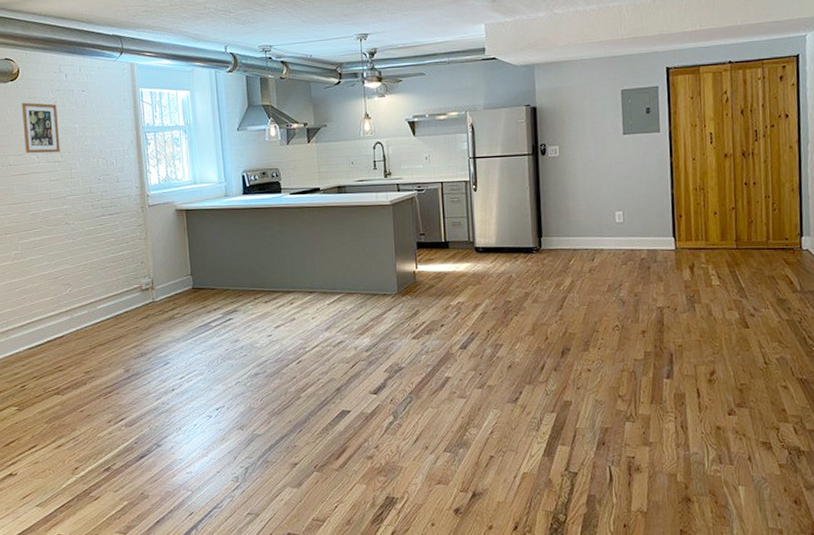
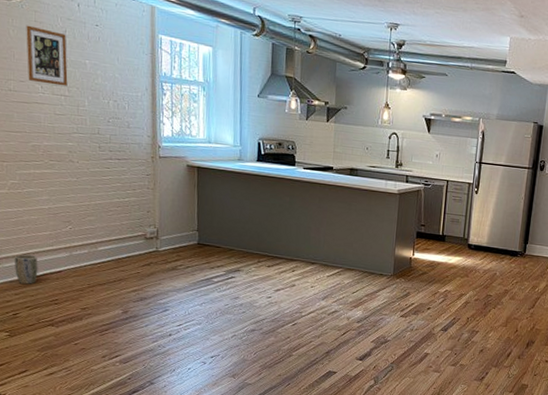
plant pot: none [21,323,42,354] -> present [15,254,38,284]

